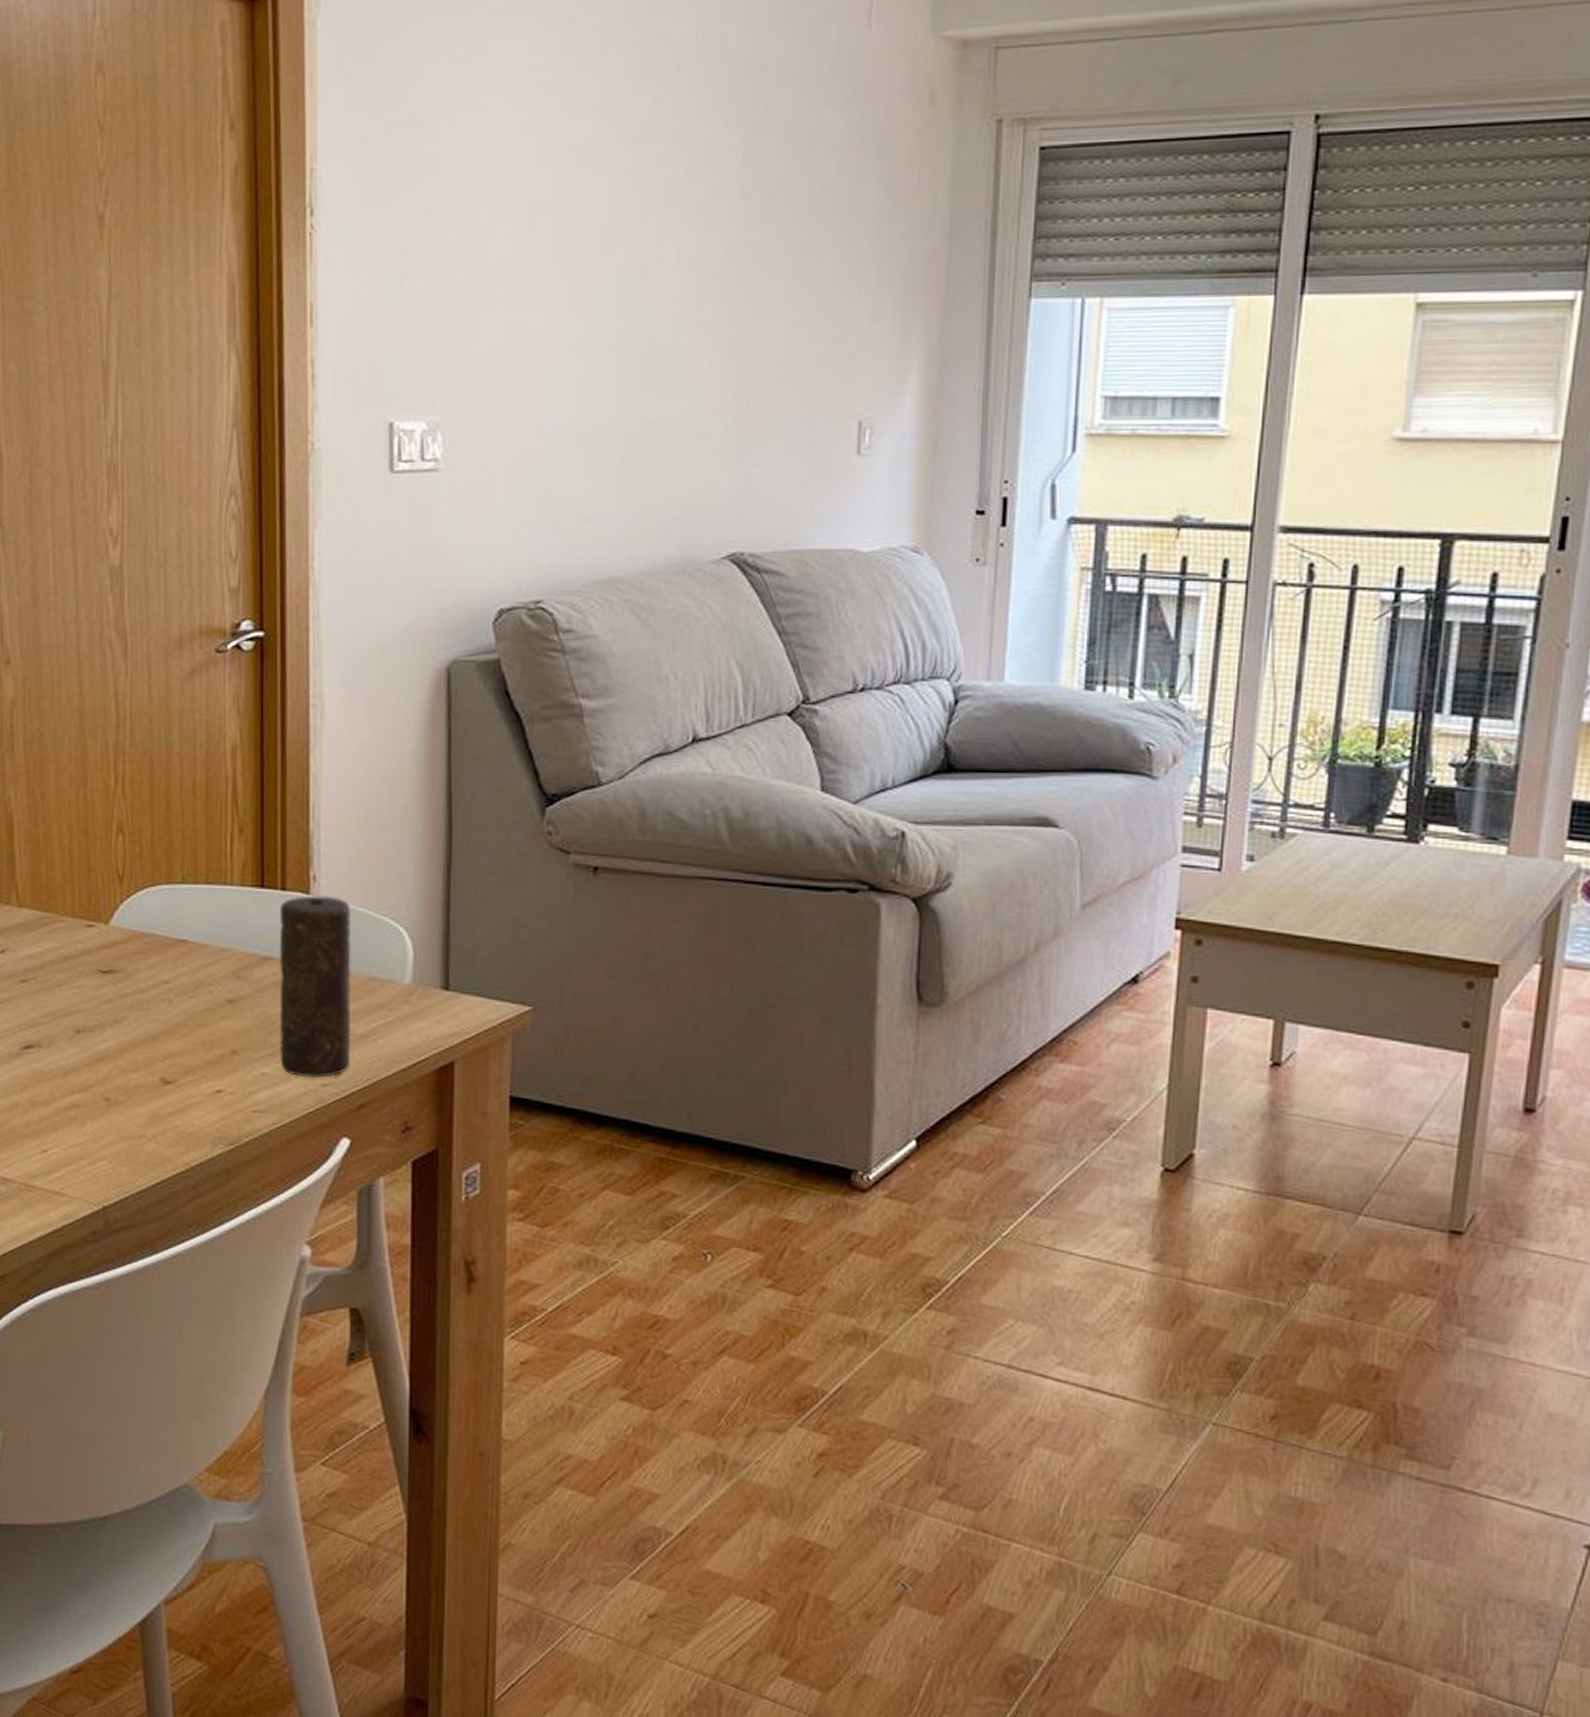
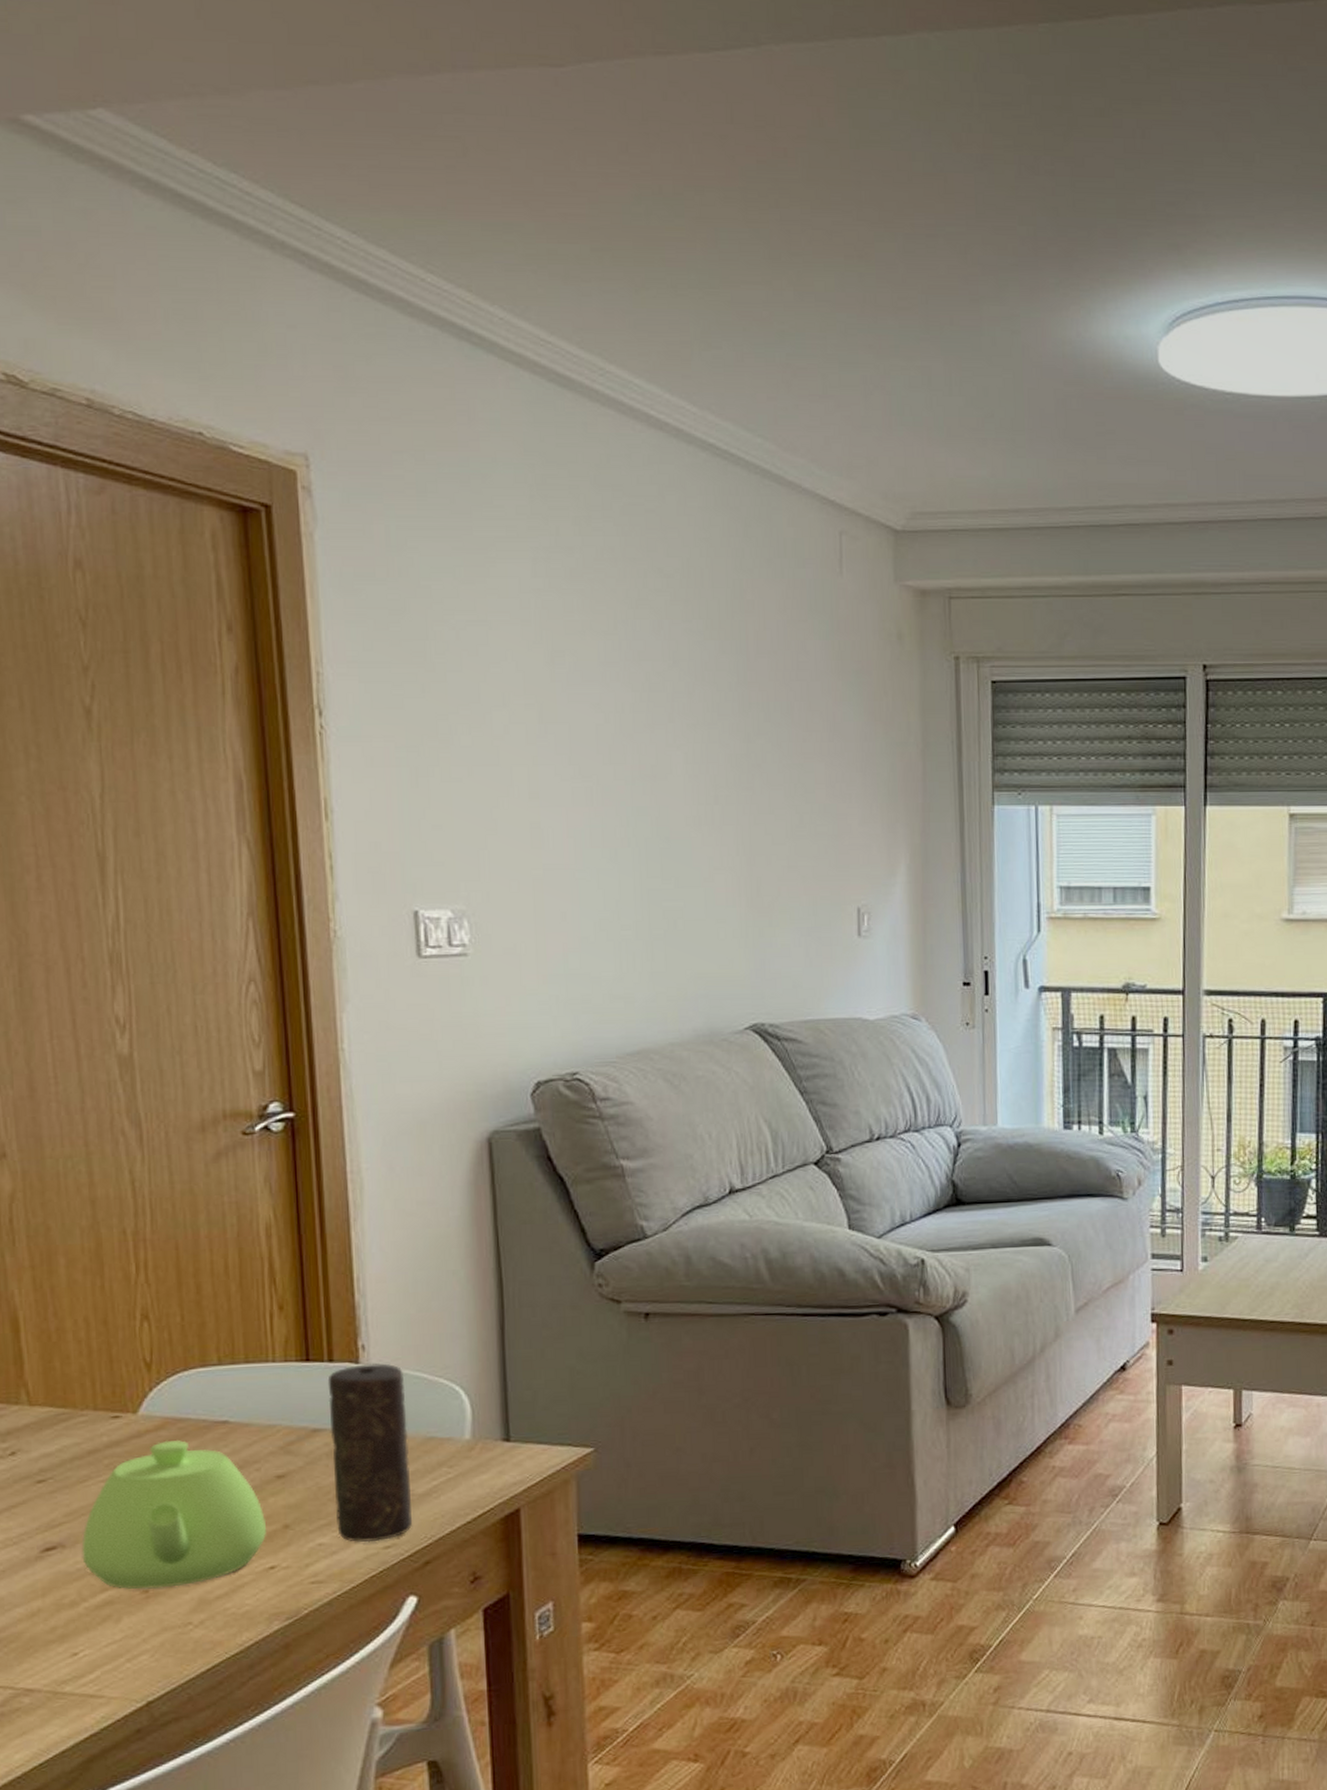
teapot: none [55,953,217,1099] -> present [81,1439,267,1589]

